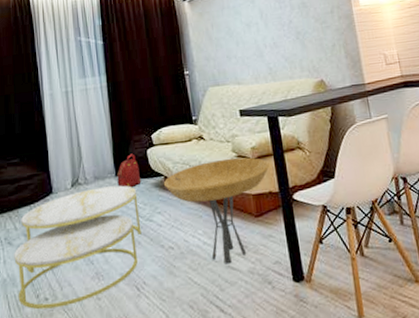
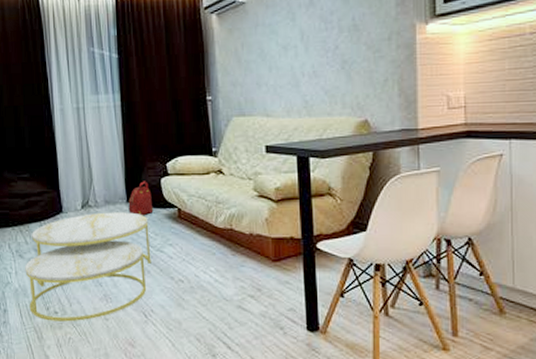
side table: present [163,157,270,264] -> none [176,197,294,304]

